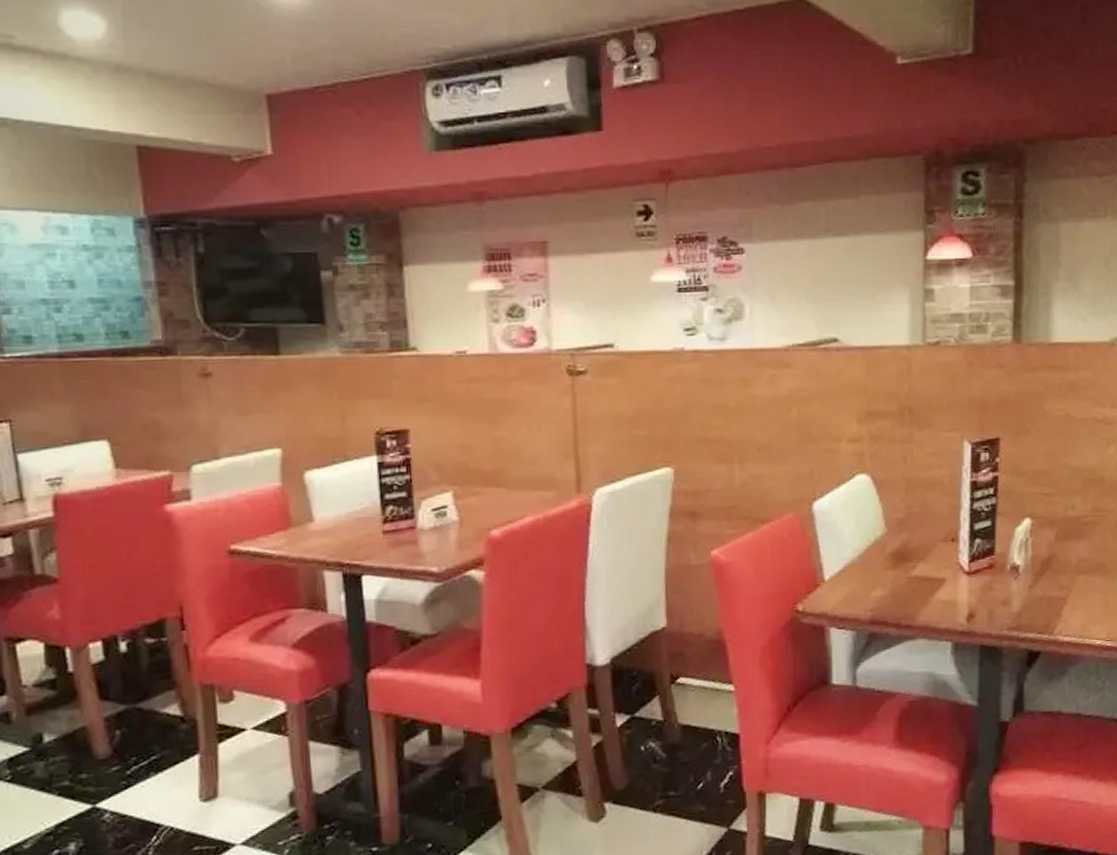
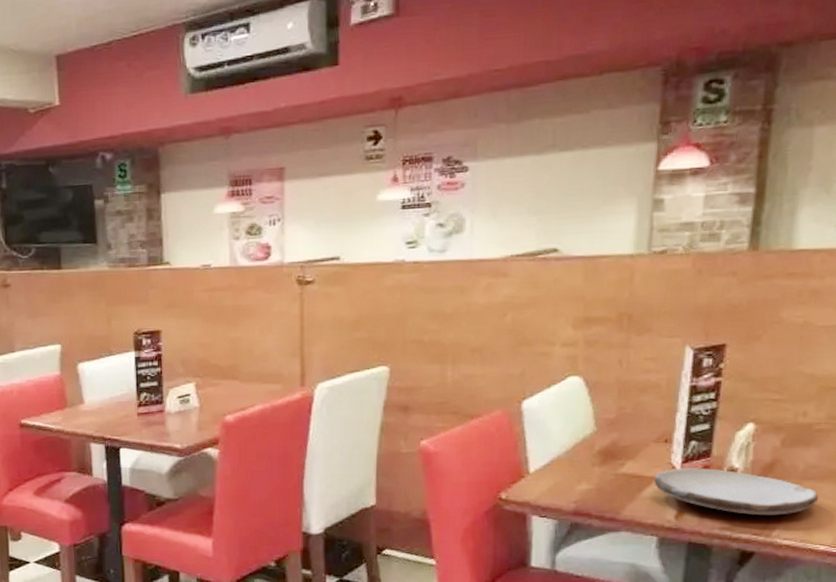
plate: none [944,566,1092,613] -> present [654,468,819,516]

